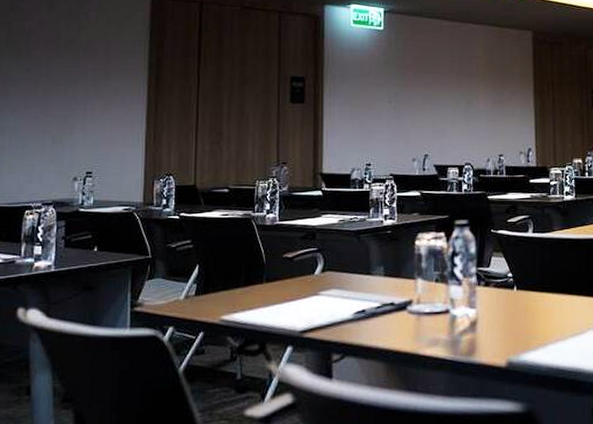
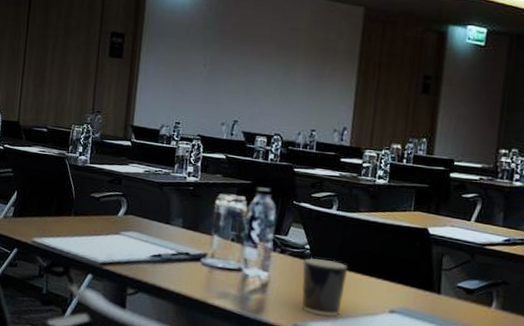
mug: none [507,284,551,347] -> present [301,258,348,317]

